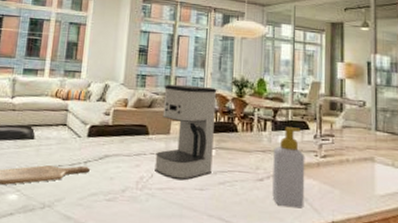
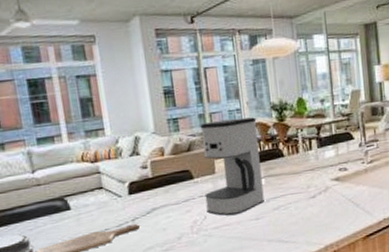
soap bottle: present [272,127,305,209] -> none [322,139,357,216]

